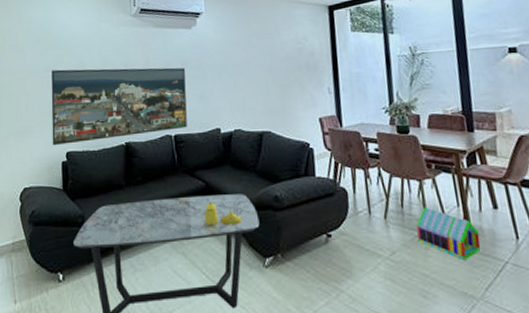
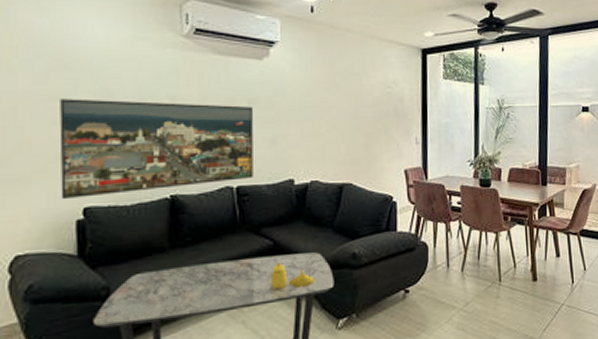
toy house: present [416,207,481,261] -> none [490,258,543,306]

